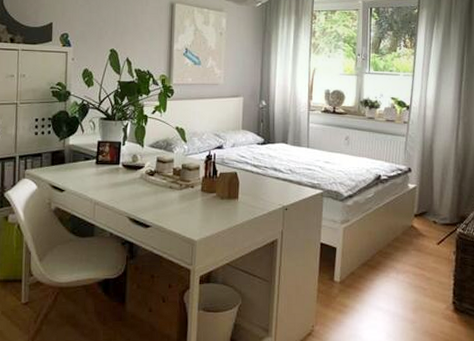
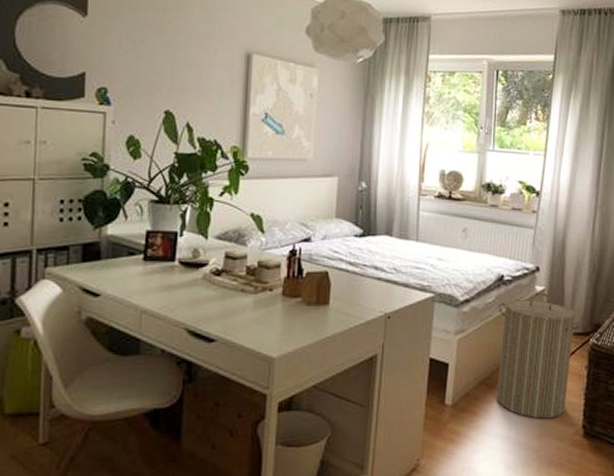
laundry hamper: none [377,189,449,295] -> present [497,292,582,419]

